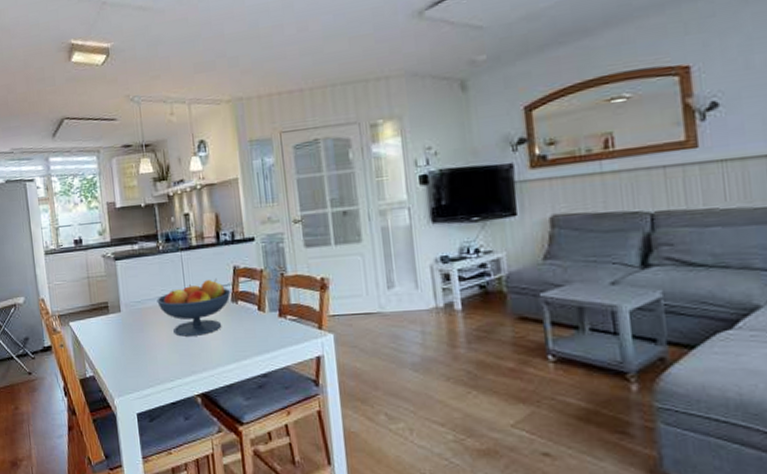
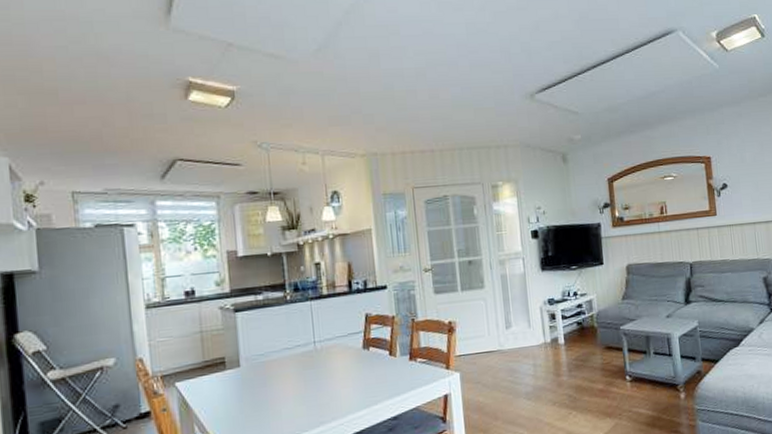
fruit bowl: present [157,278,231,337] -> none [282,326,363,388]

